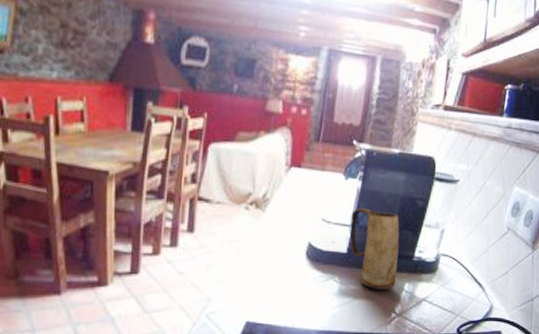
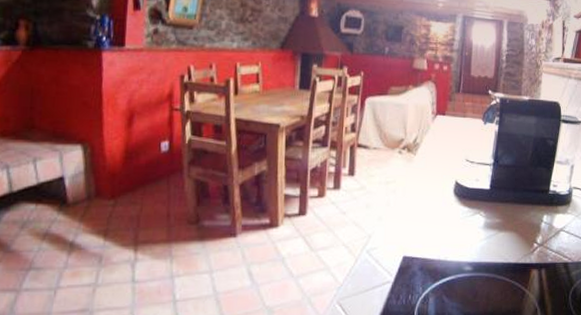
mug: present [349,208,400,289] -> none [491,149,536,221]

